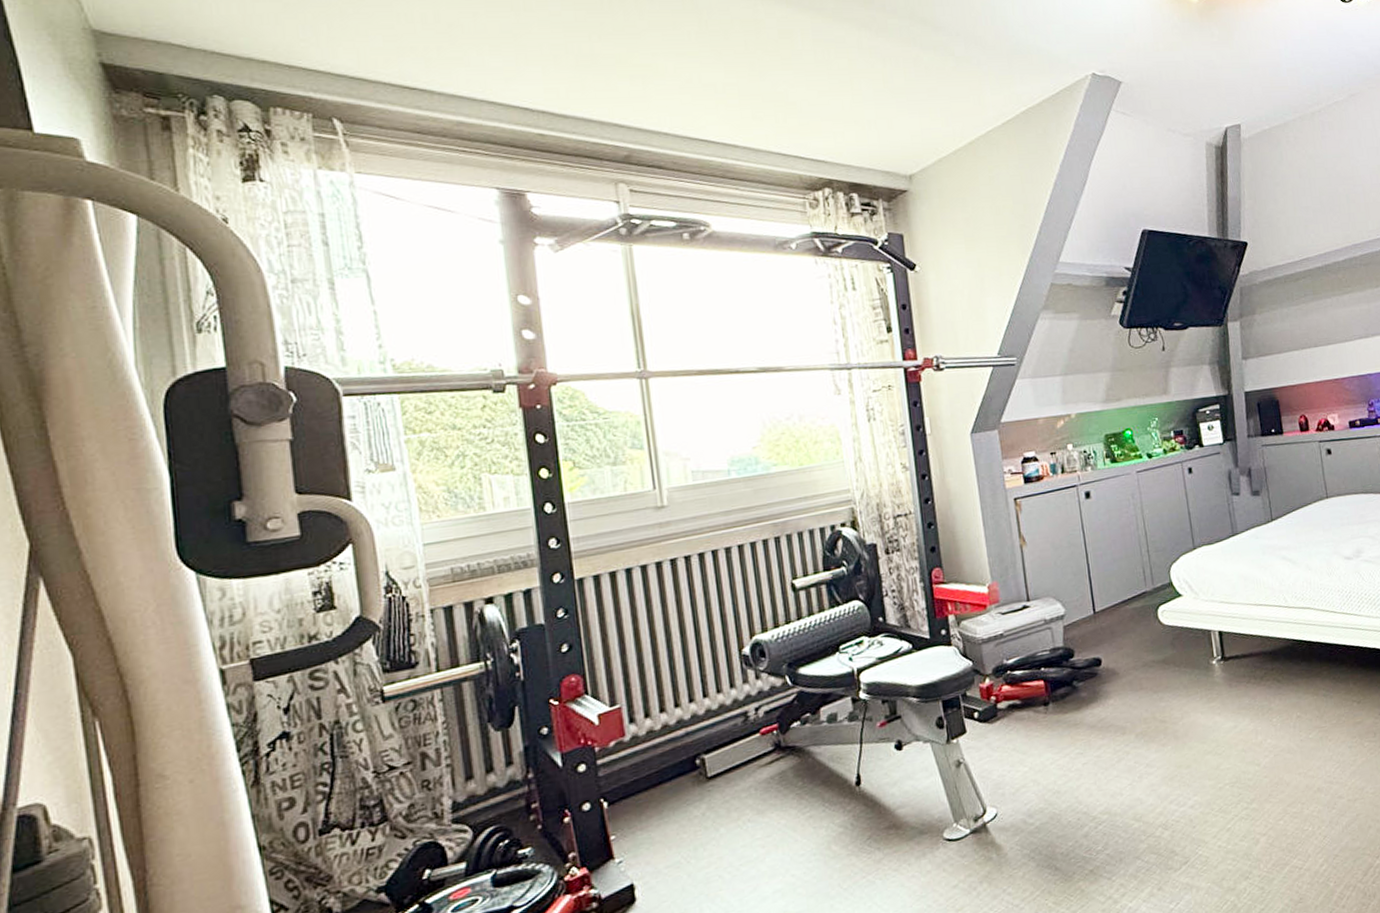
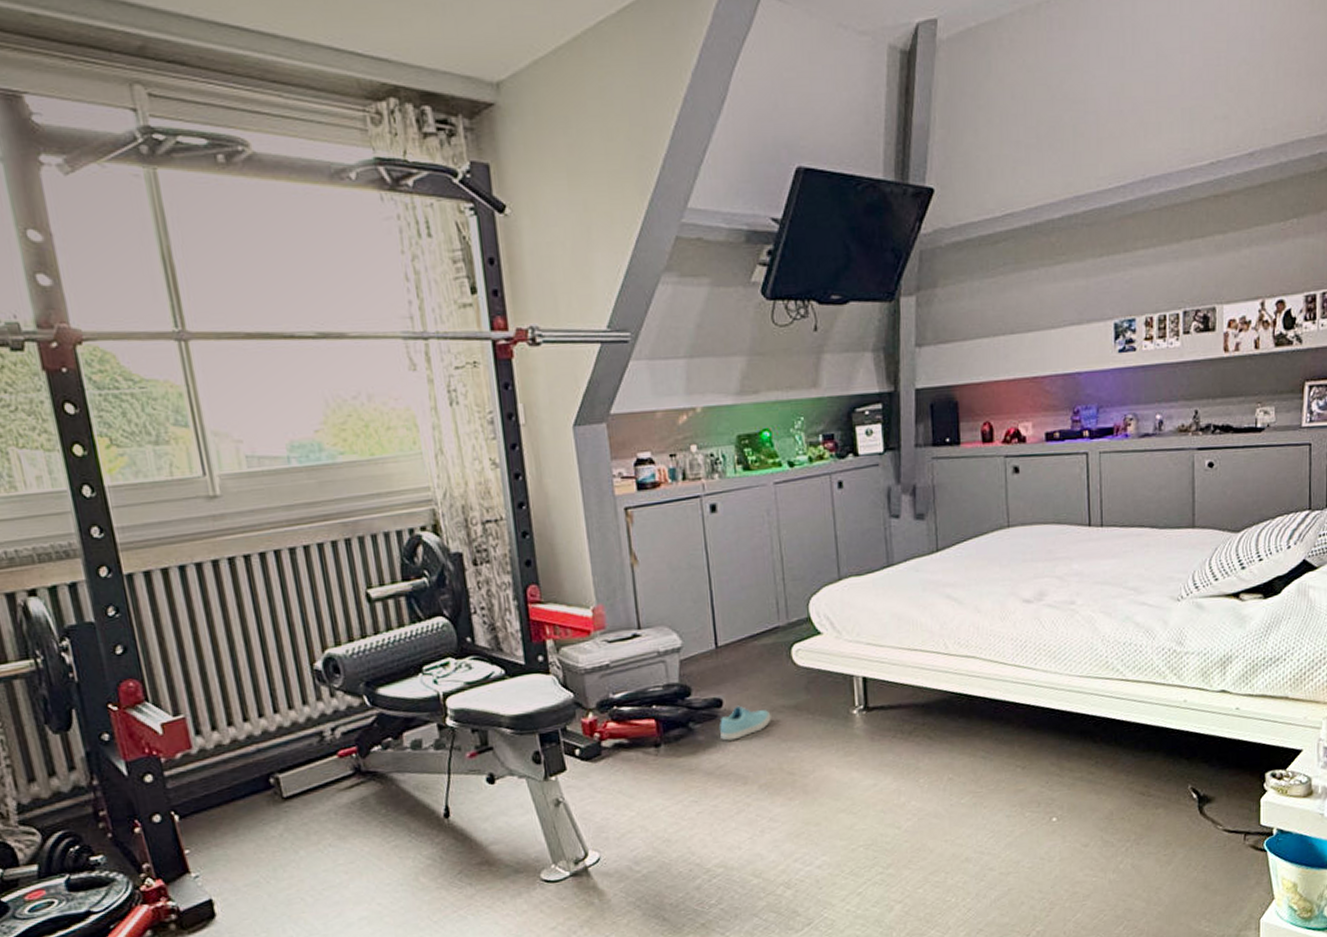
sneaker: none [1100,663,1144,696] -> present [720,705,771,741]

